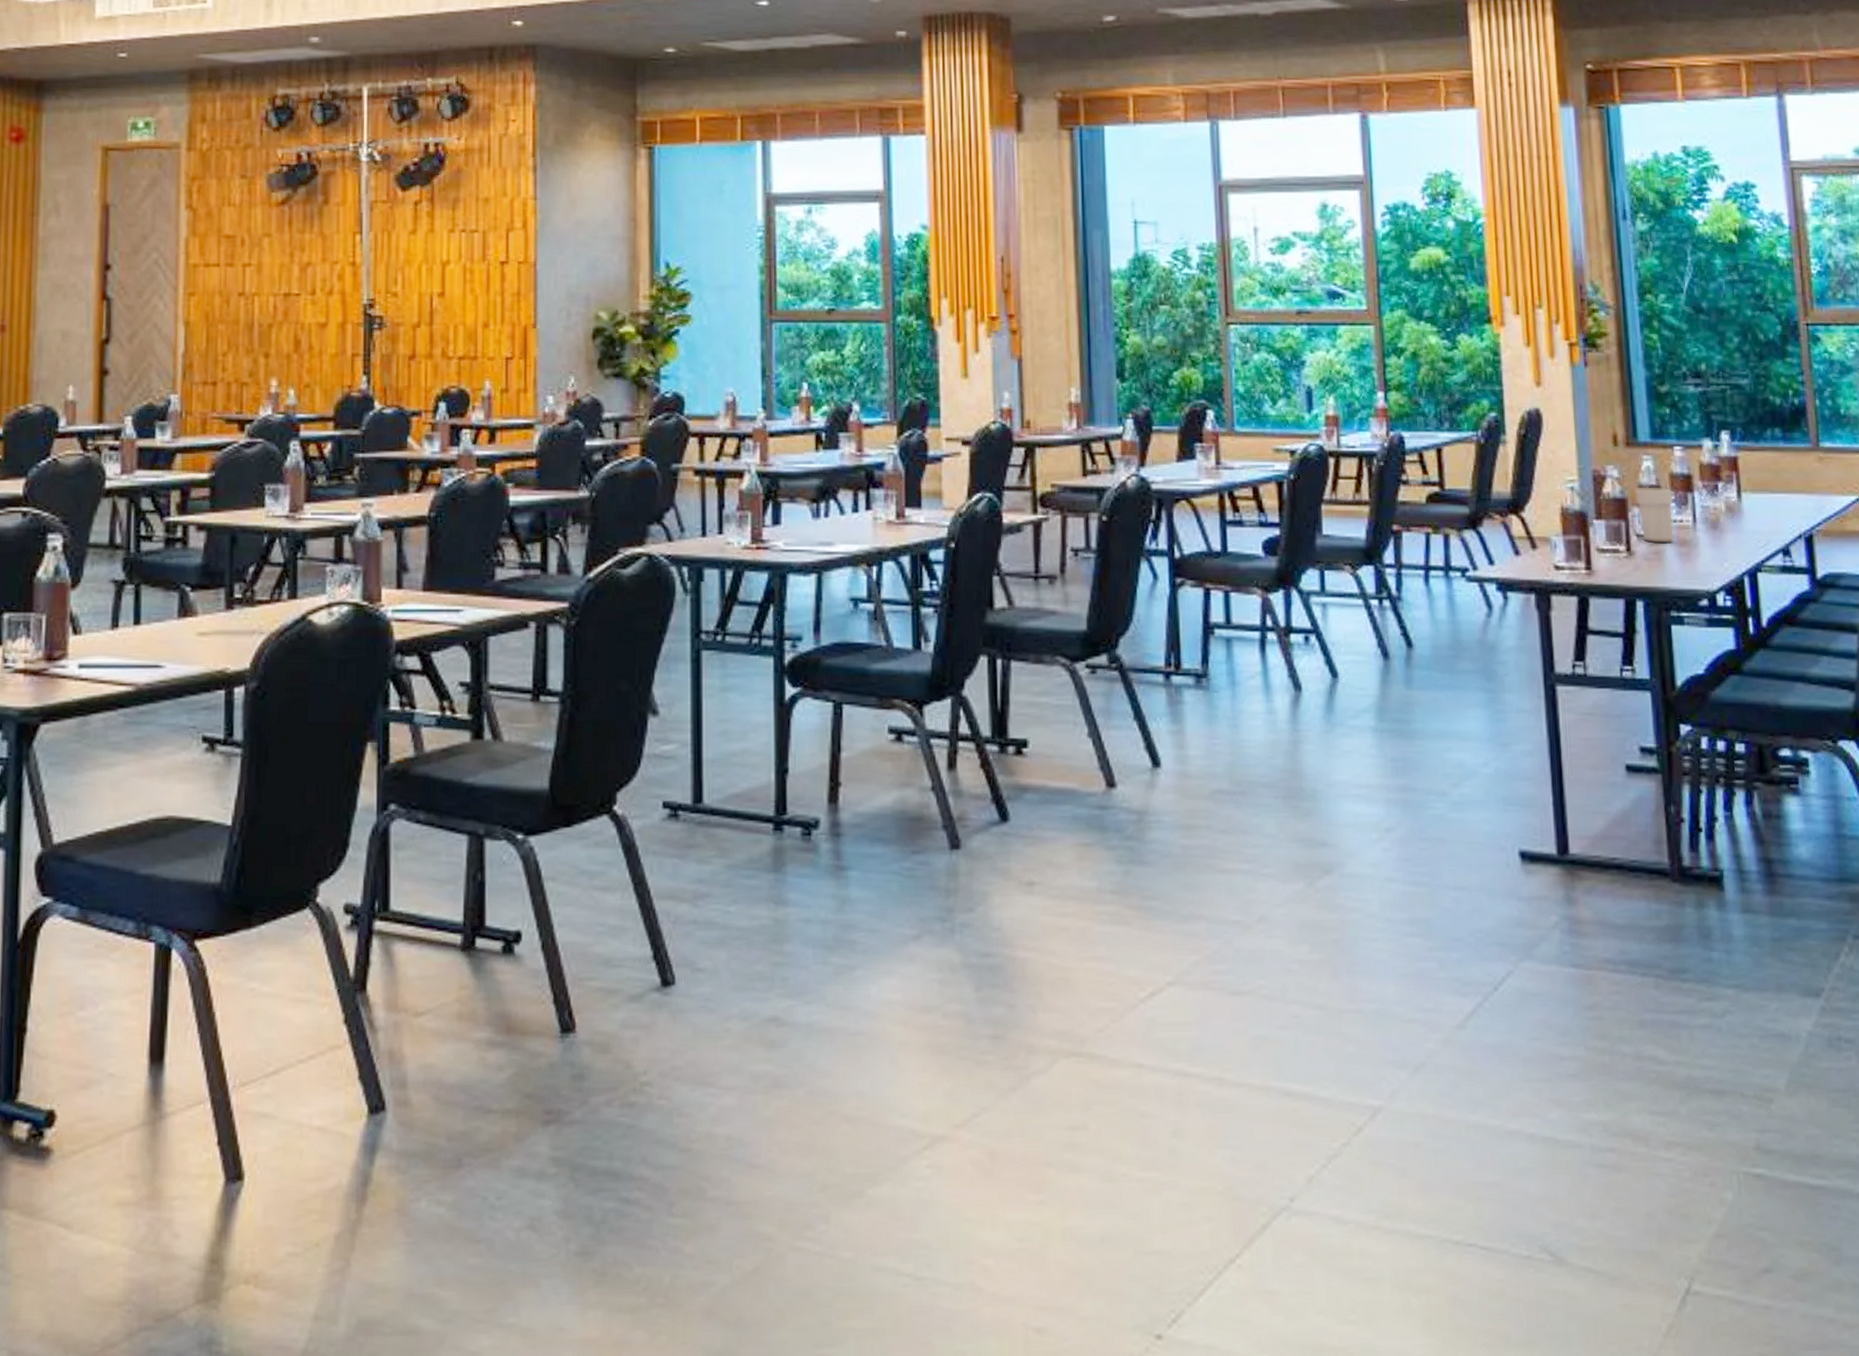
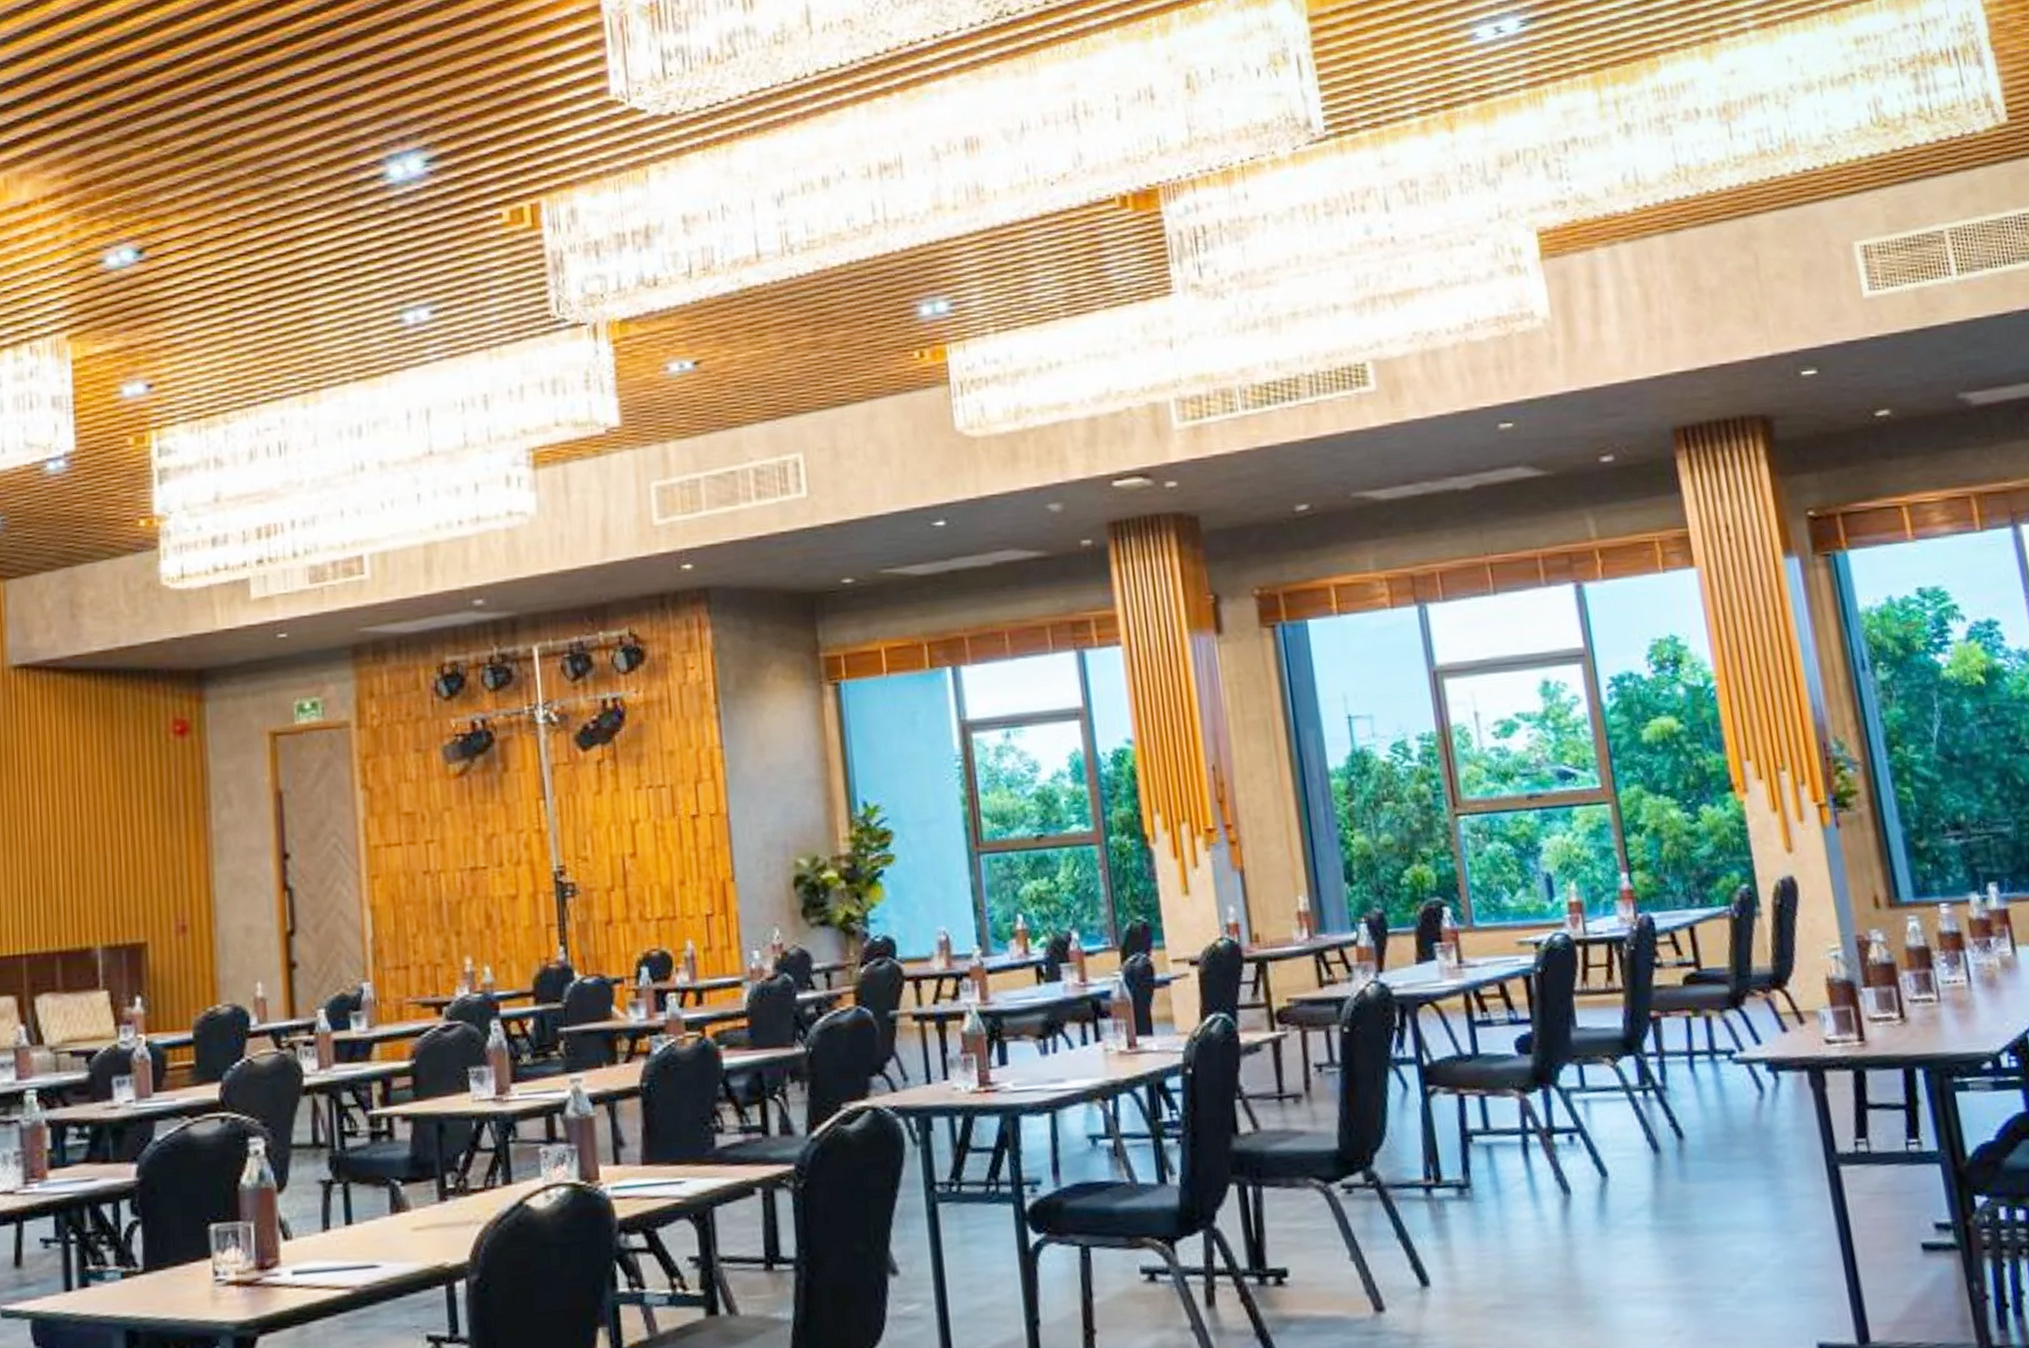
cup: present [1634,487,1674,544] -> none [1902,948,1949,1008]

